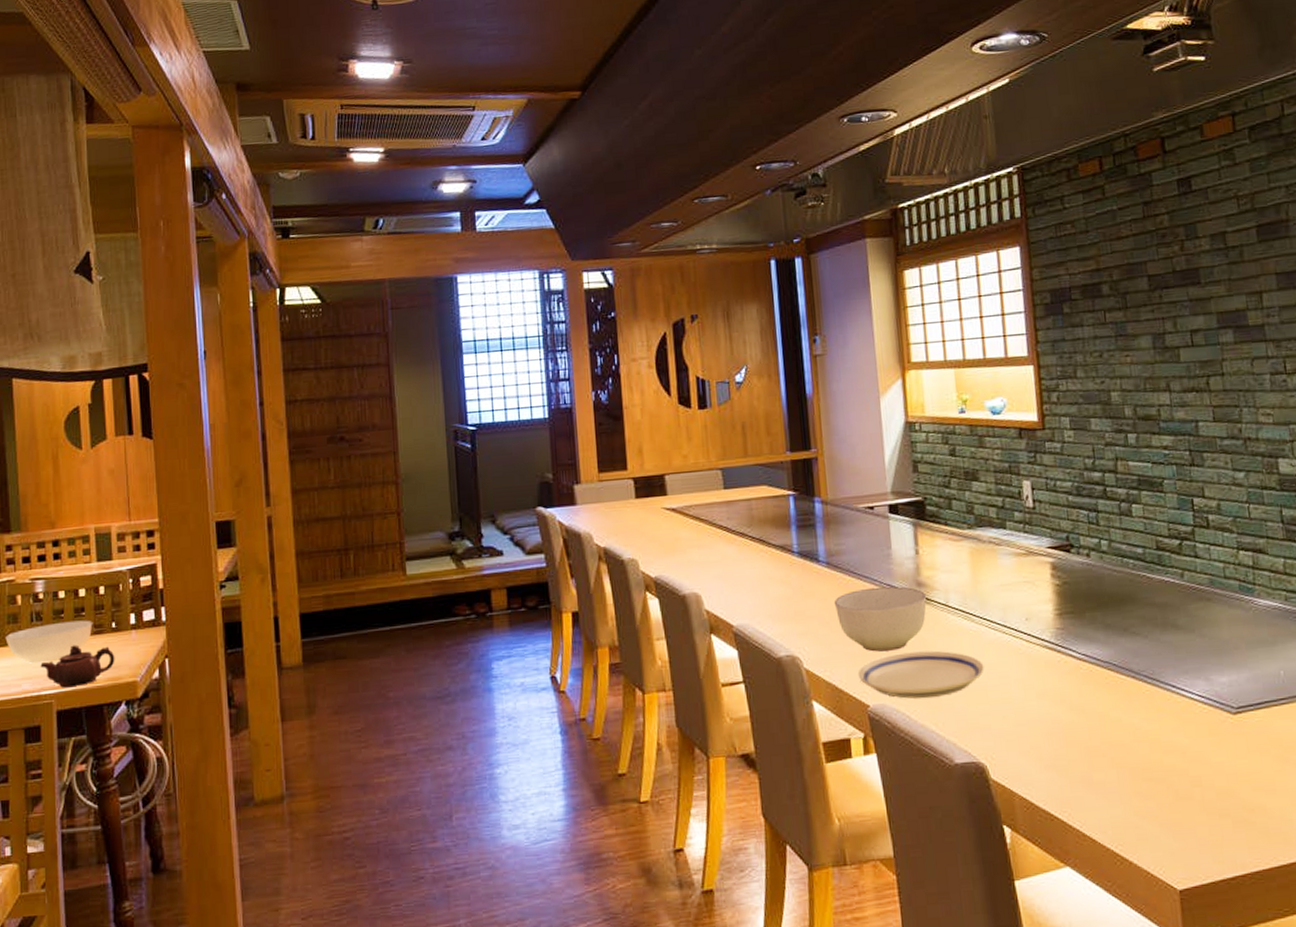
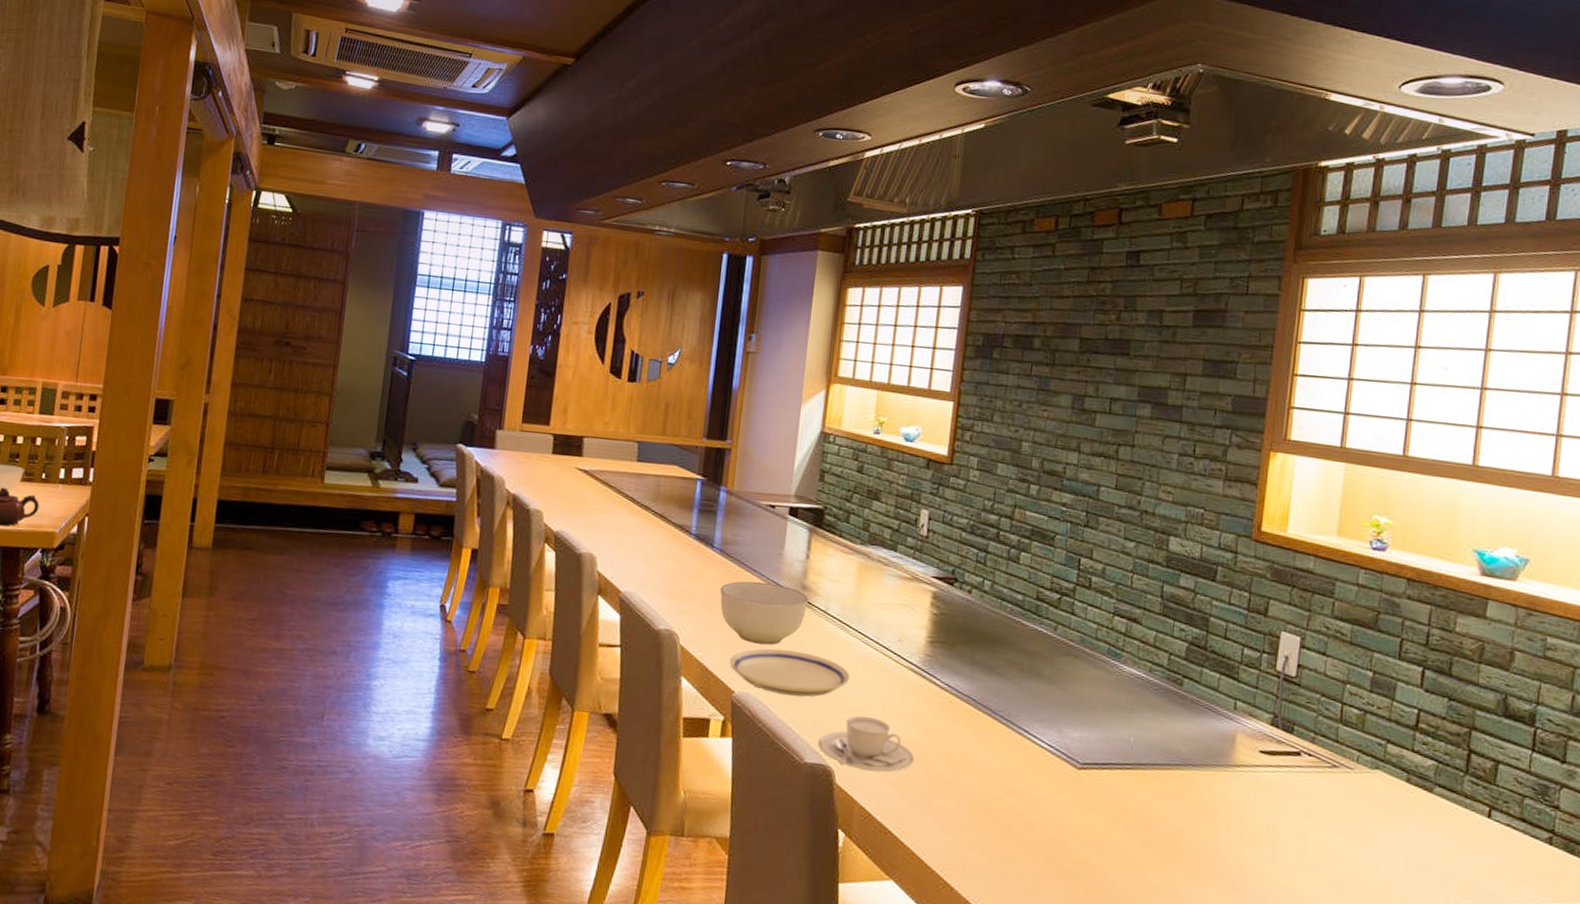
teacup: none [964,703,1066,760] -> present [817,715,914,772]

